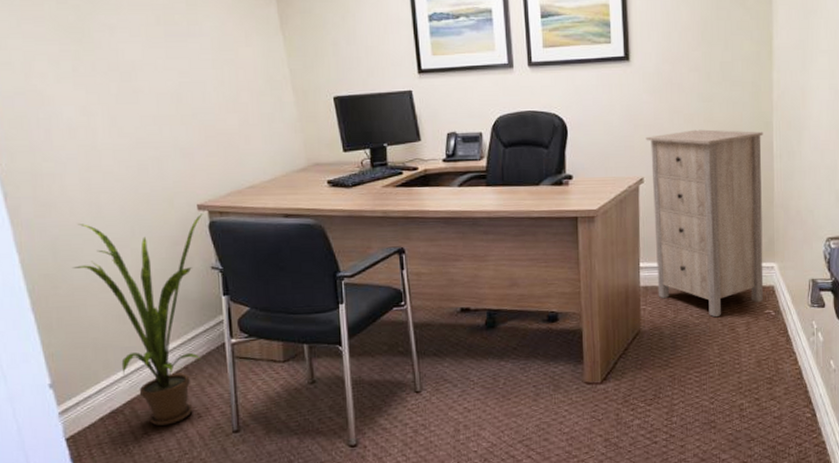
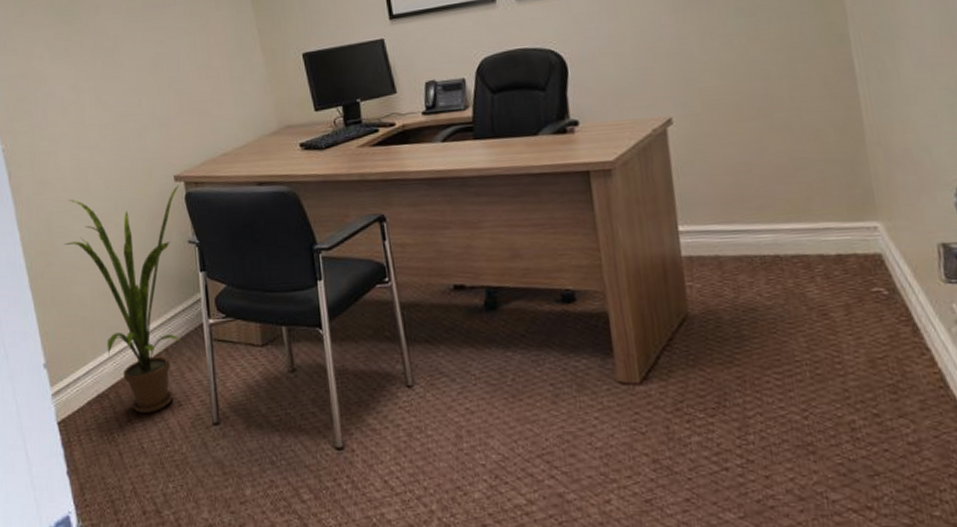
storage cabinet: present [645,129,764,318] -> none [669,47,867,298]

